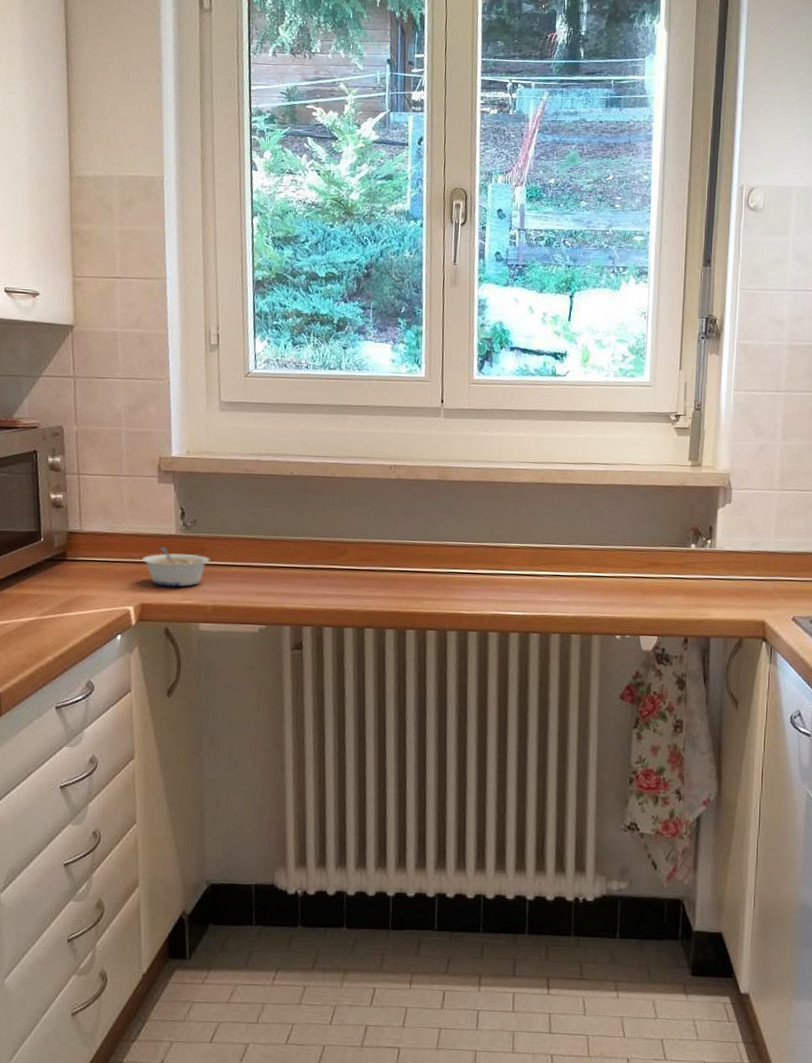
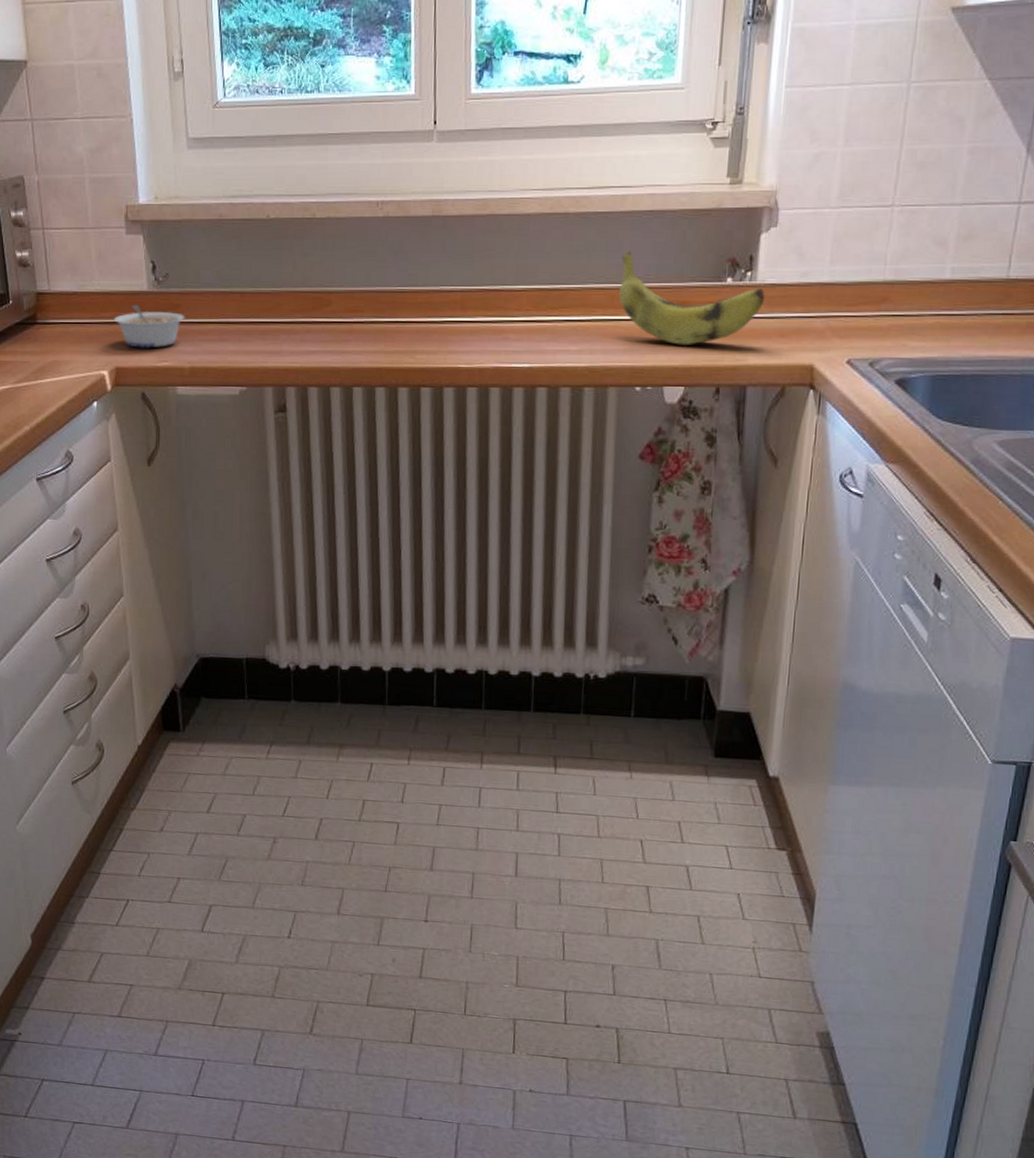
banana: none [601,518,723,601] -> present [619,251,765,345]

